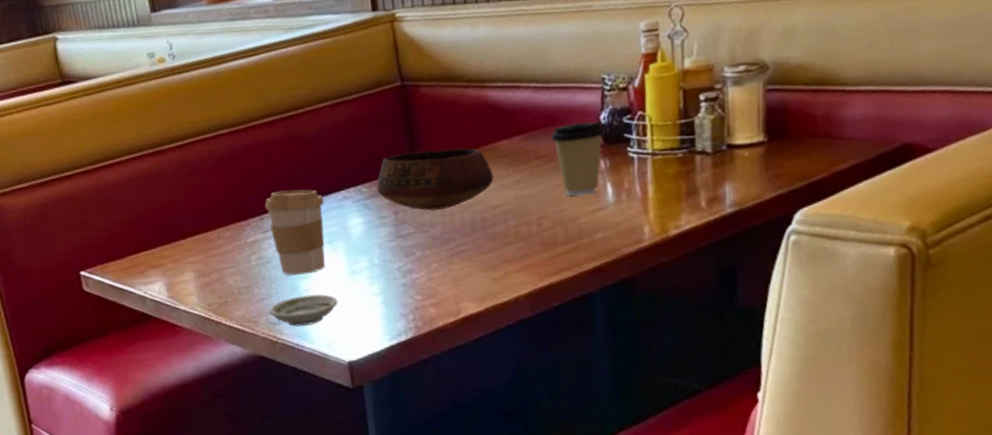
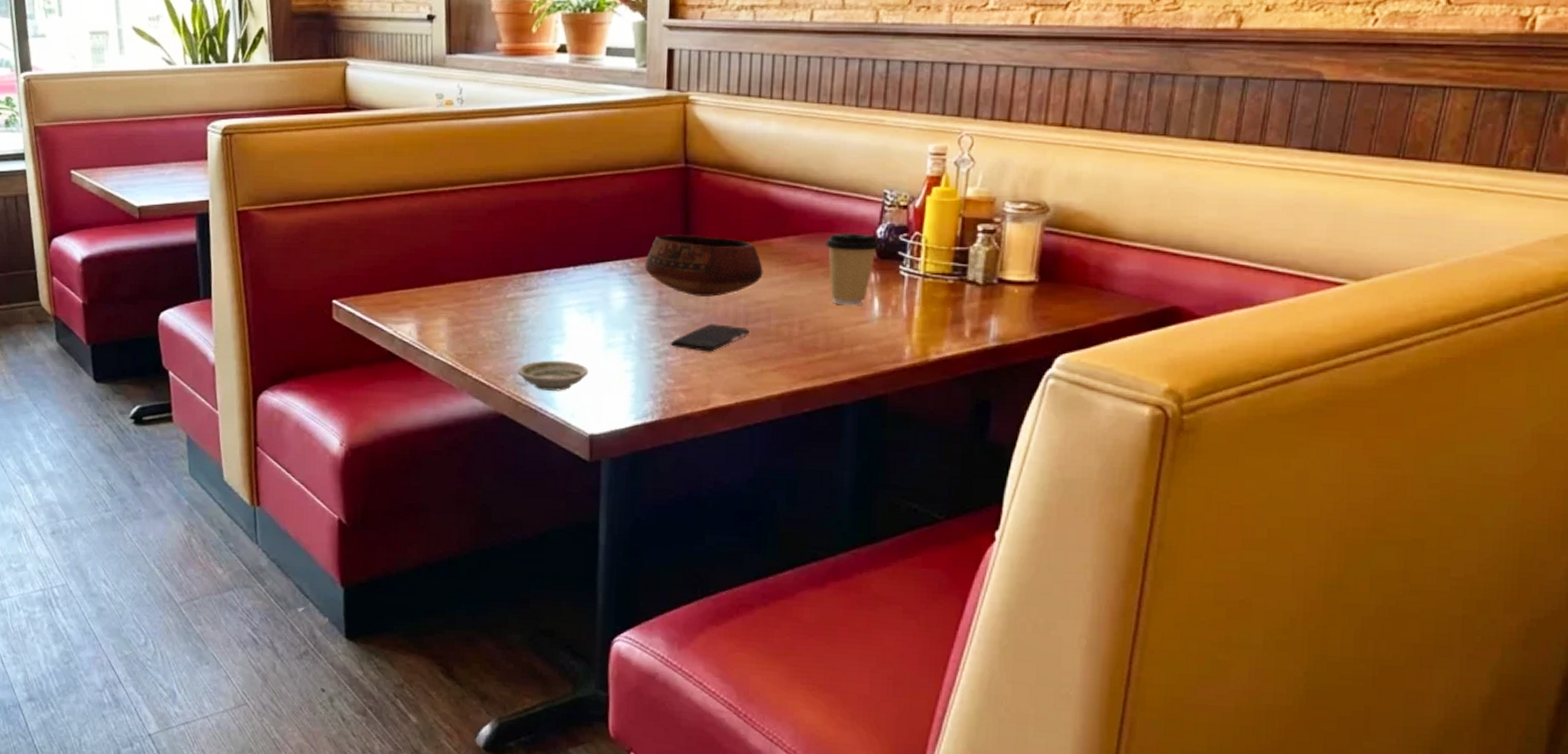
coffee cup: present [264,189,326,276] -> none [529,252,590,339]
smartphone: none [413,233,489,264] -> present [670,324,749,352]

